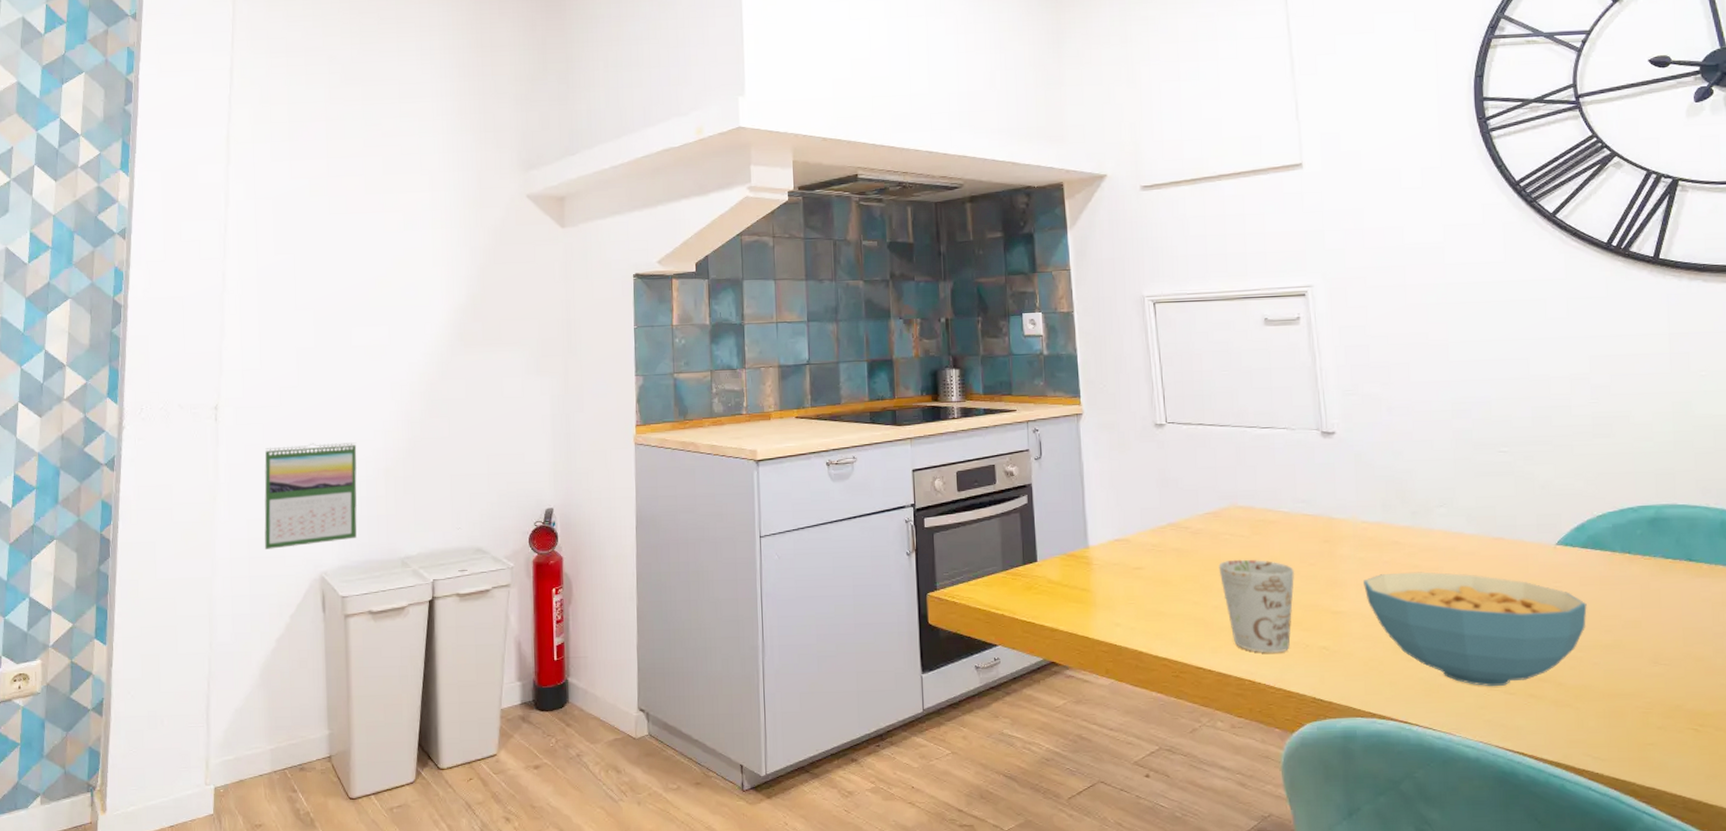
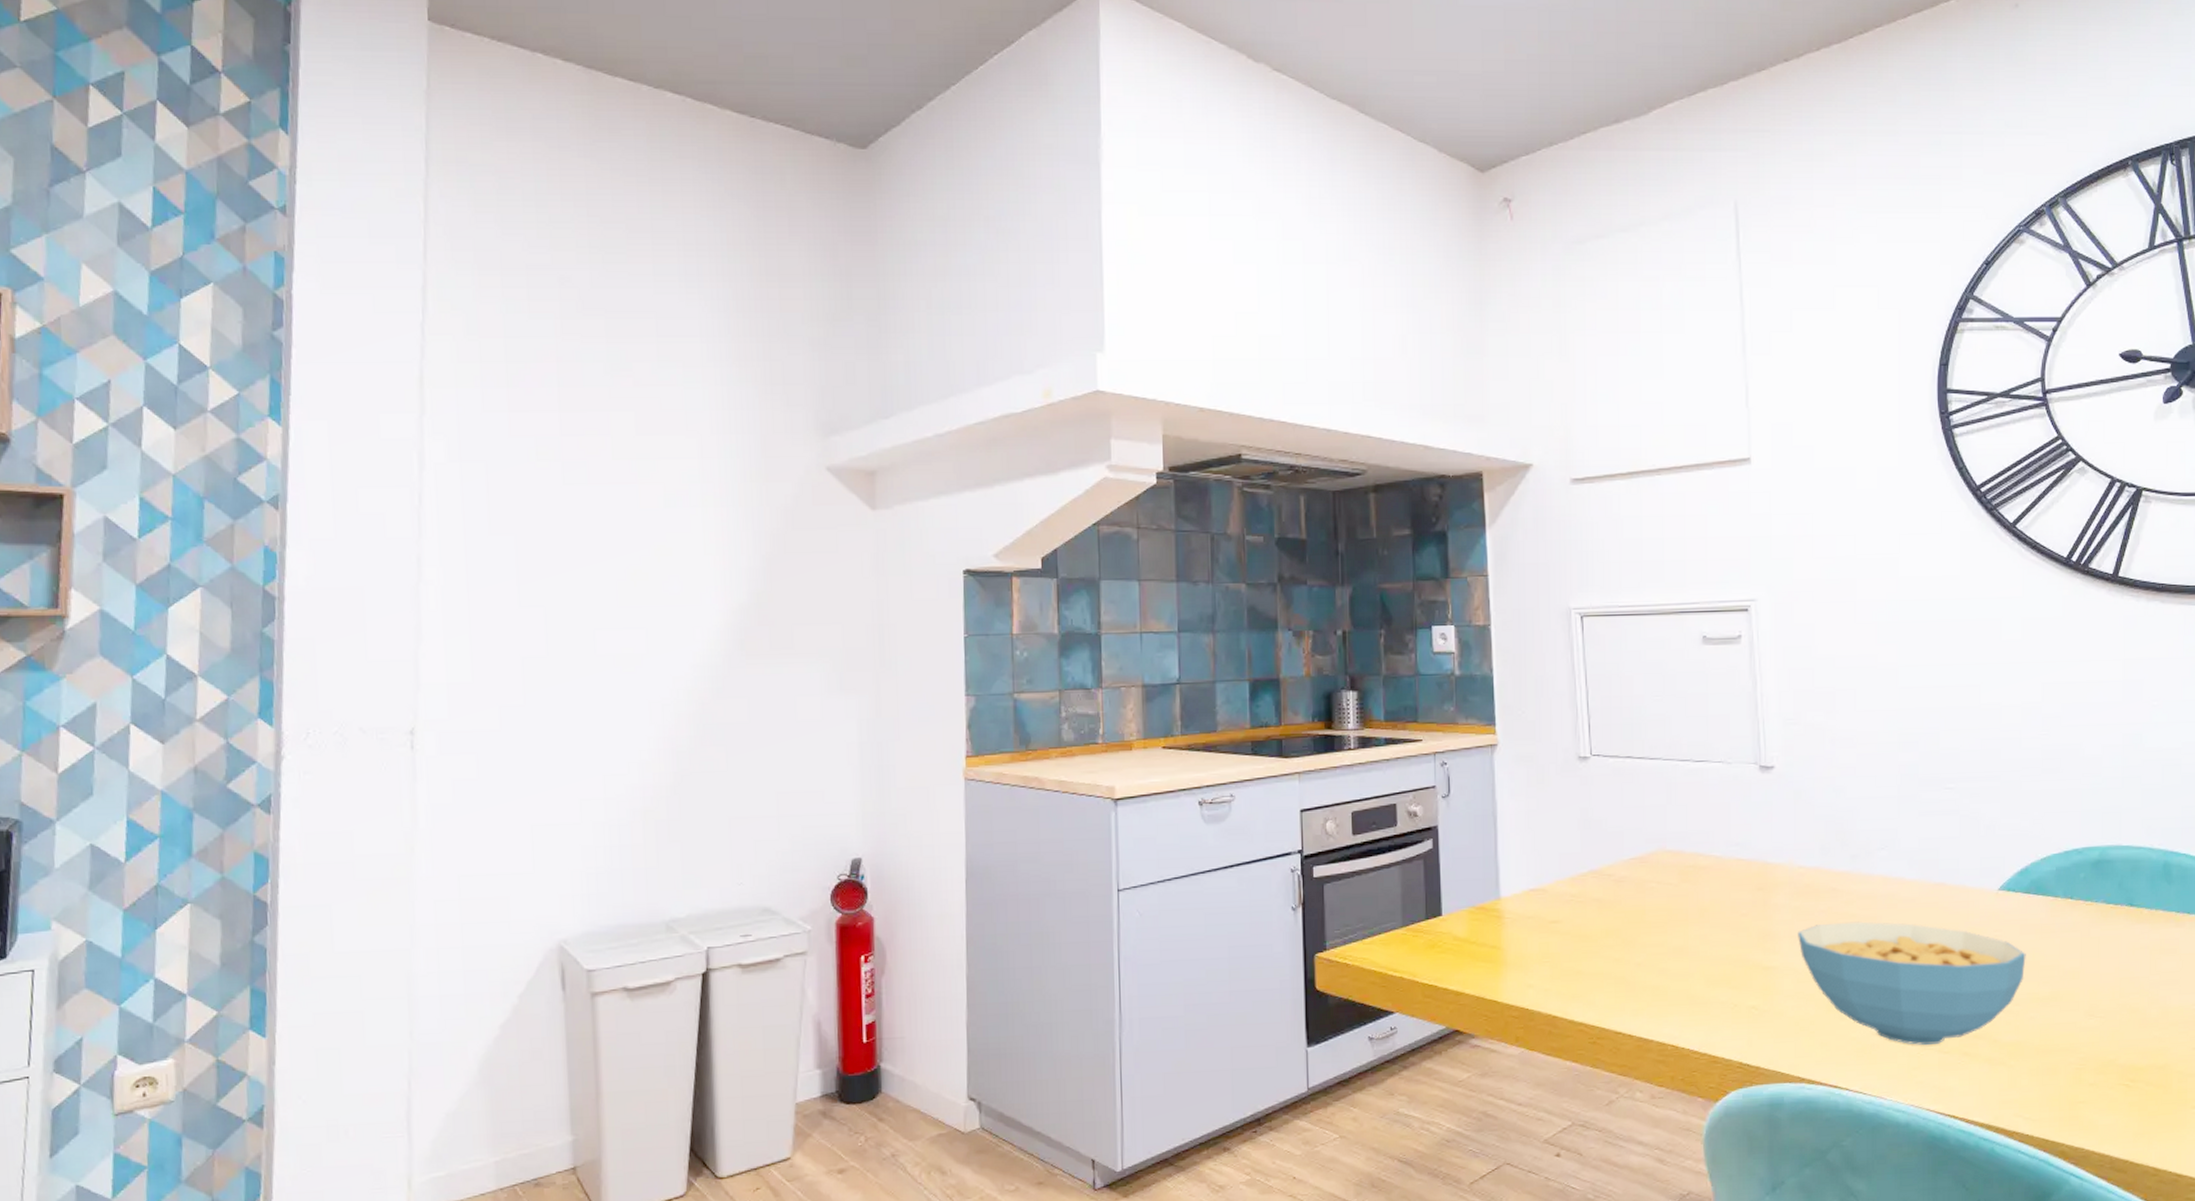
calendar: present [264,442,357,549] -> none [480,777,607,913]
mug: present [1218,559,1294,653] -> none [1643,910,1724,1015]

